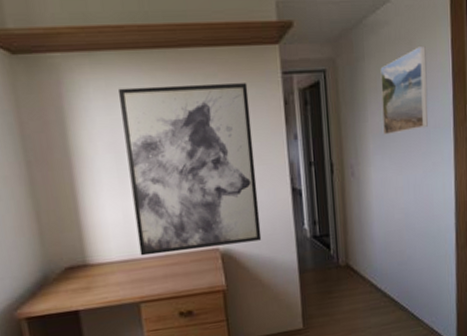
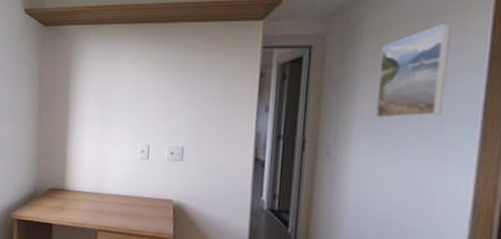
wall art: present [117,83,262,256] -> none [105,54,225,202]

